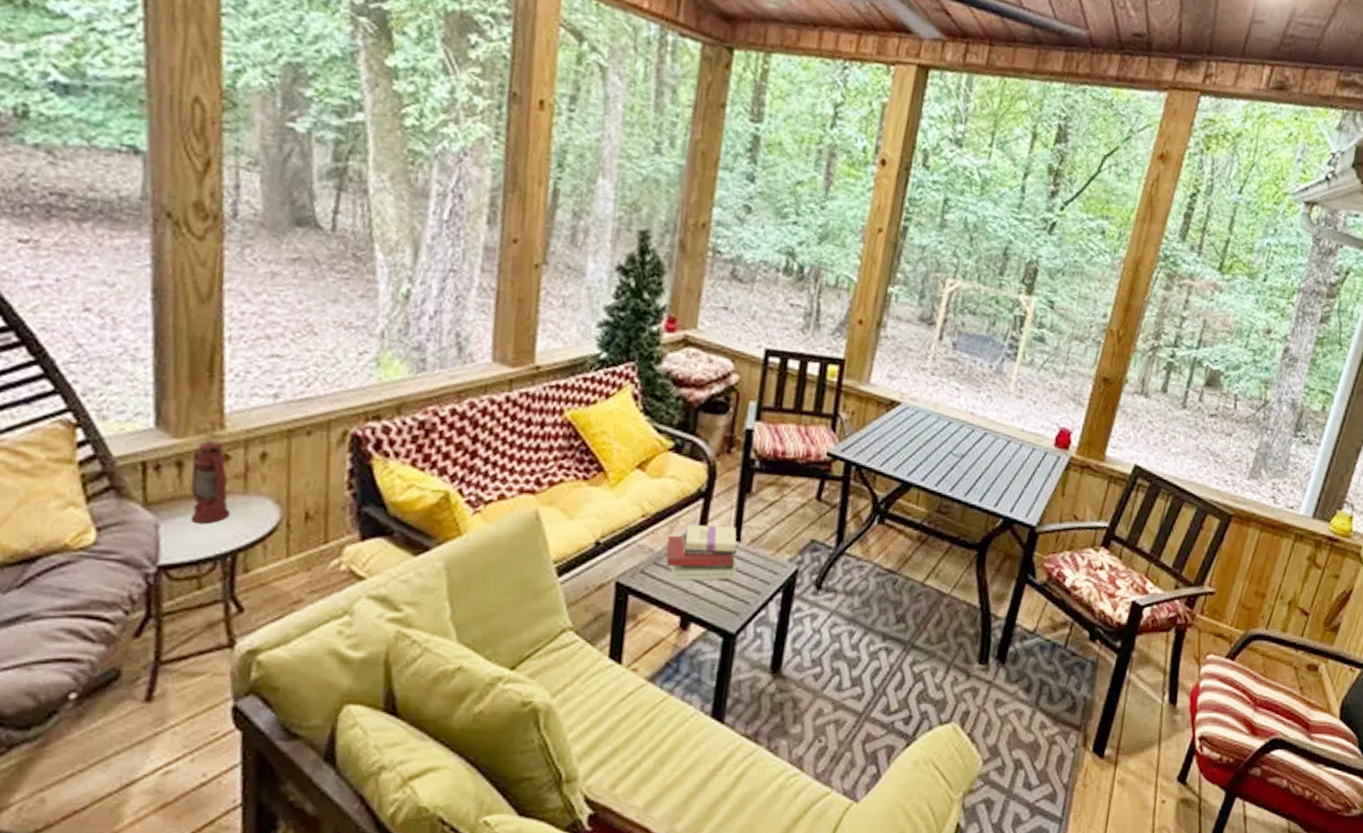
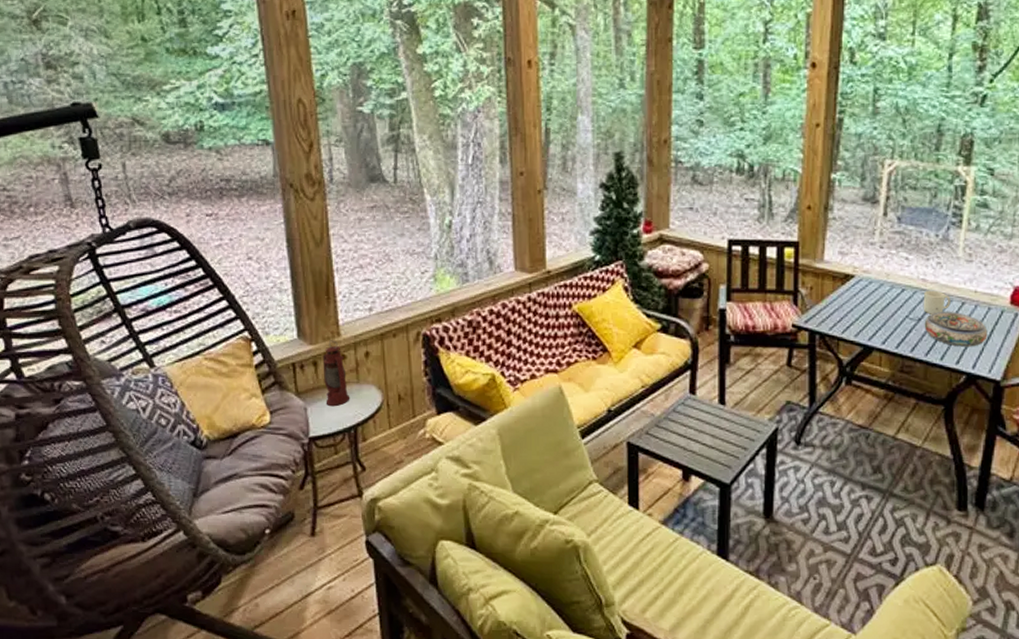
books: present [666,524,737,581] -> none [664,392,725,440]
bowl: none [966,449,1030,489] -> present [924,312,988,347]
mug: none [968,425,997,452] -> present [923,290,951,314]

